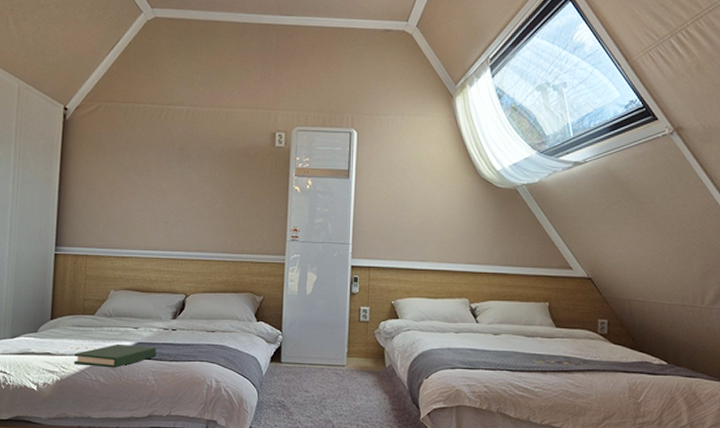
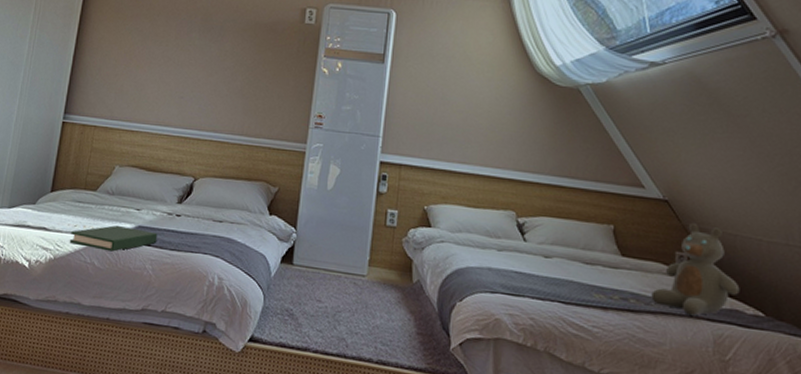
teddy bear: none [580,294,648,370] -> present [651,222,740,316]

